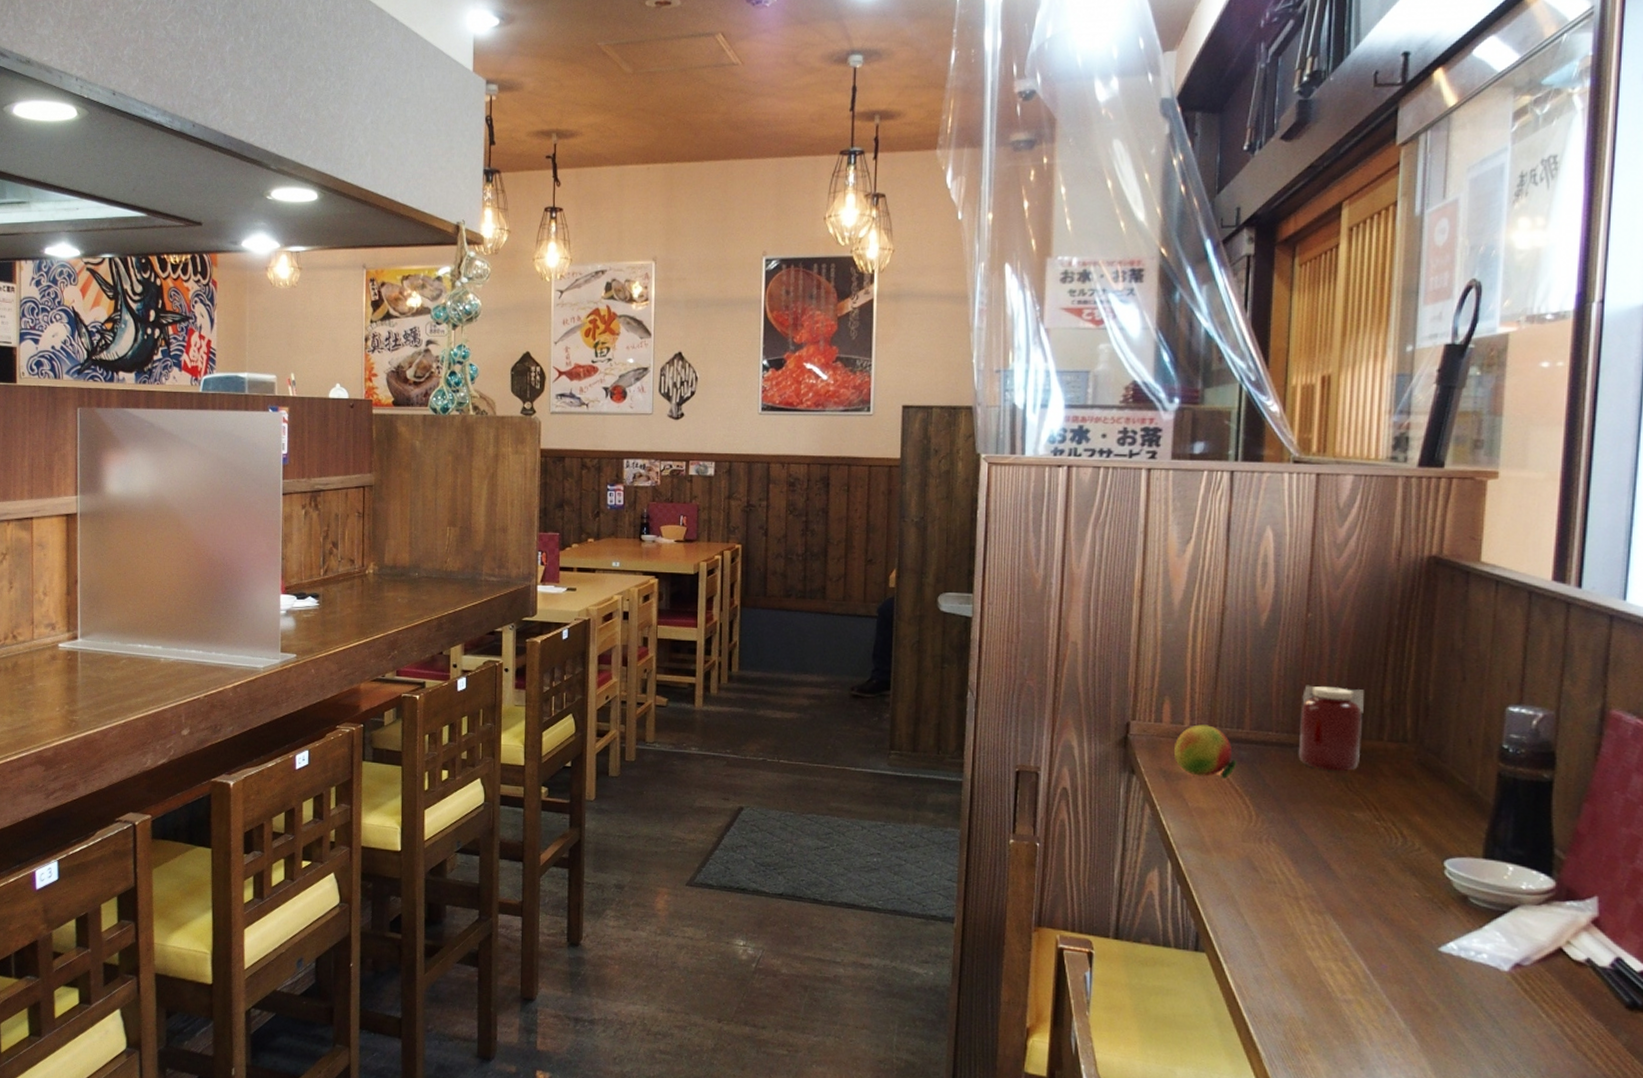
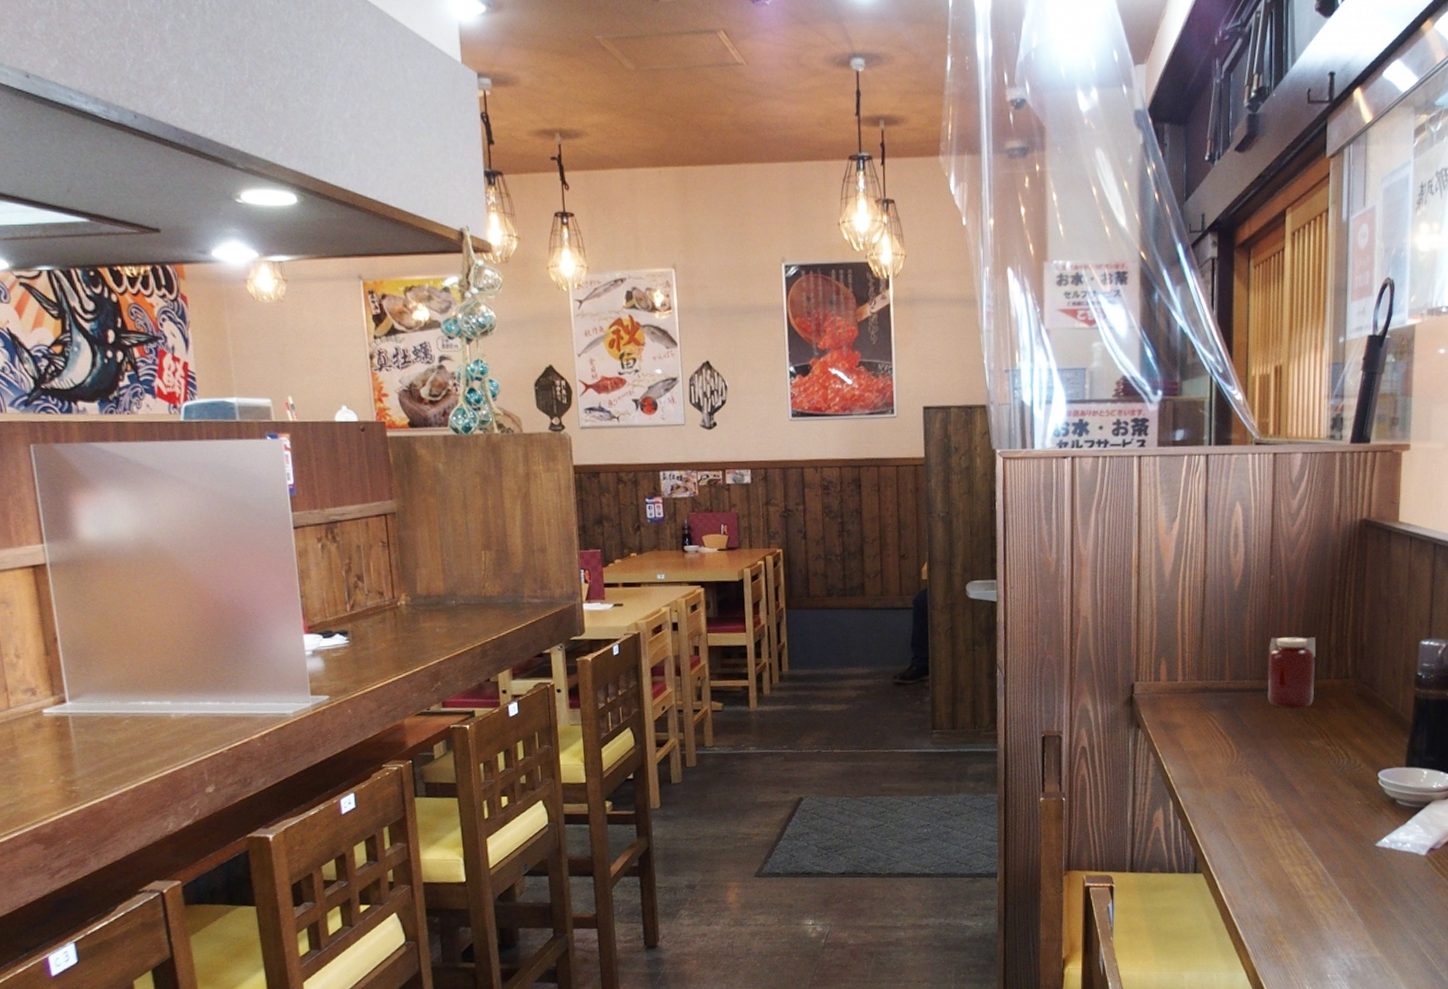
fruit: present [1174,724,1237,779] -> none [1171,679,1221,724]

